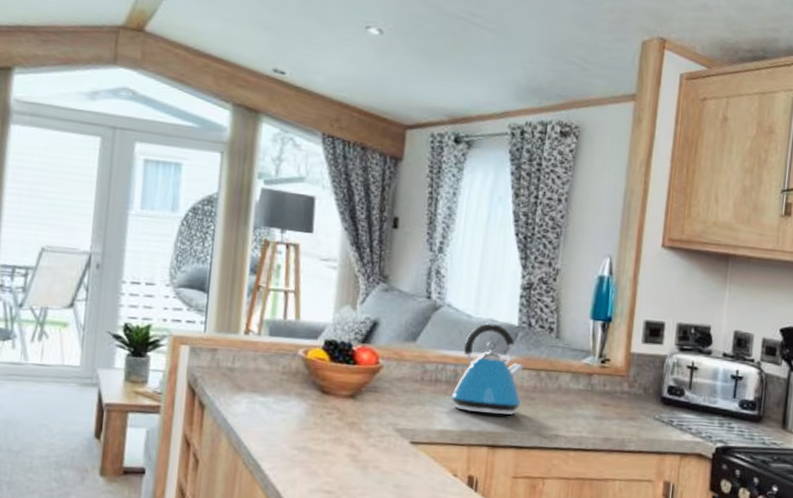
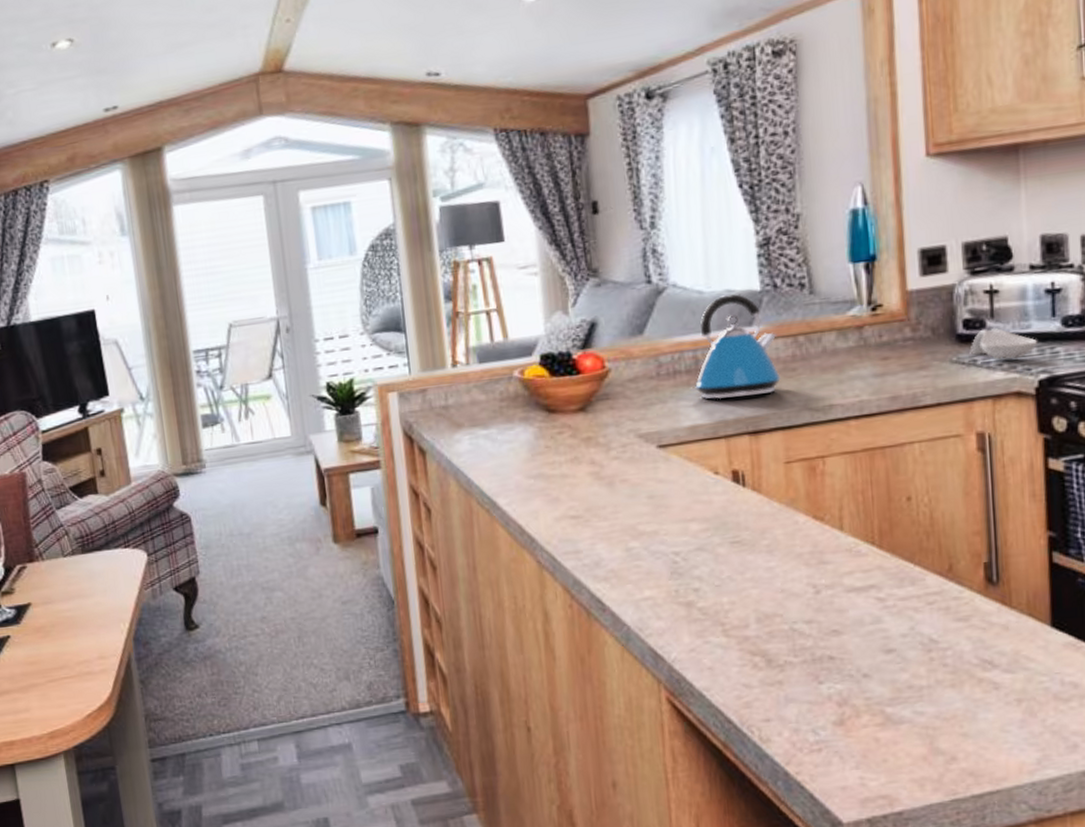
spoon rest: none [669,397,720,426] -> present [970,328,1038,360]

